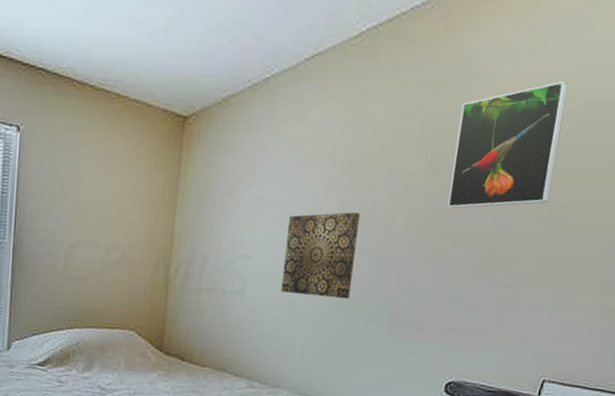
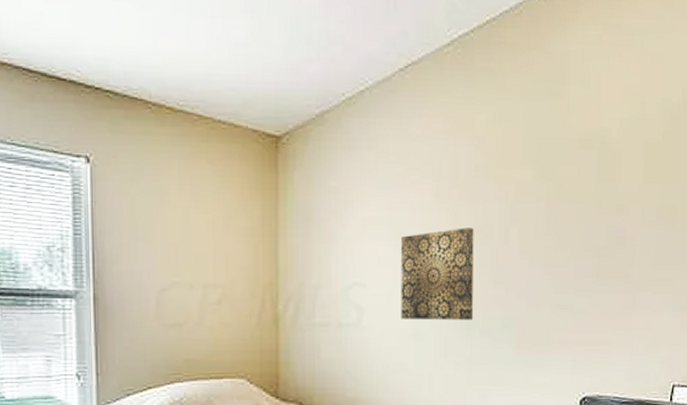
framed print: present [447,81,568,209] -> none [560,82,659,217]

